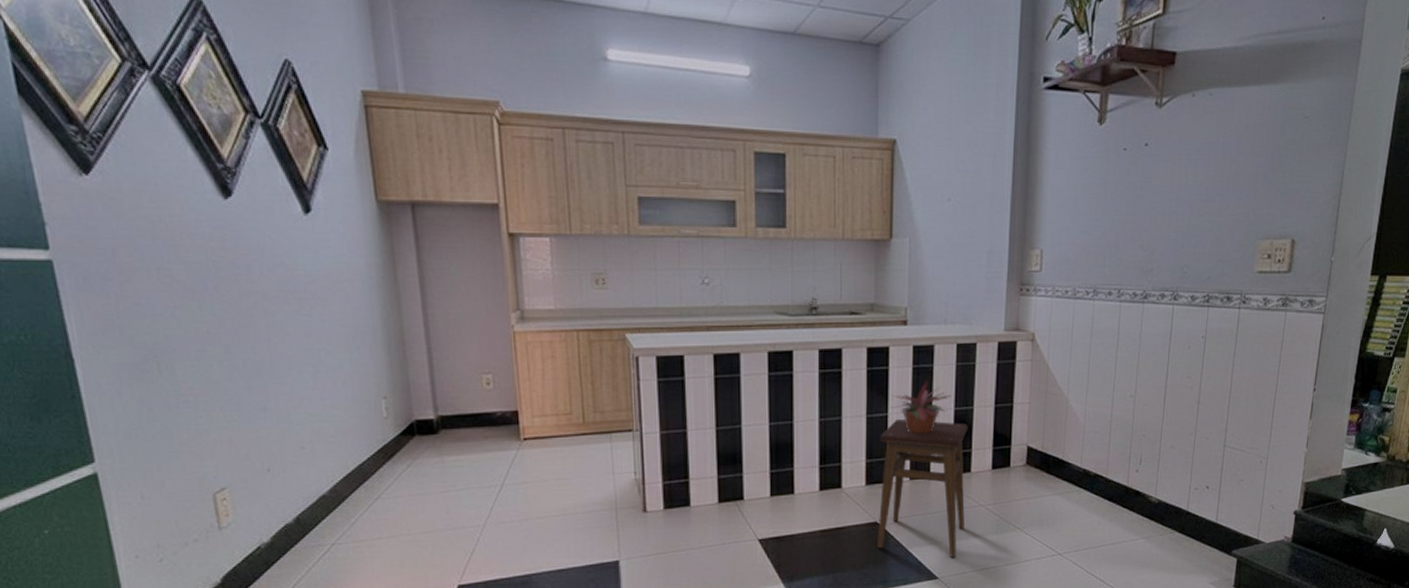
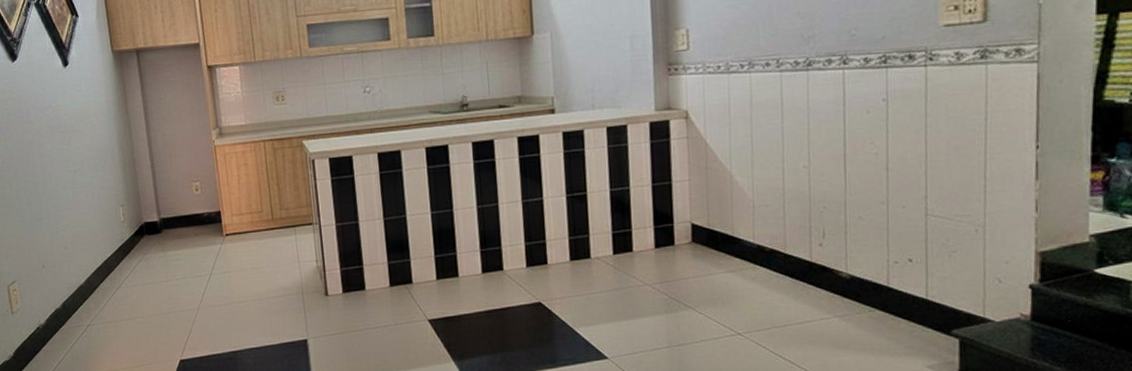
stool: present [876,420,968,559] -> none [536,203,631,338]
potted plant: present [890,380,952,434] -> none [545,164,606,216]

